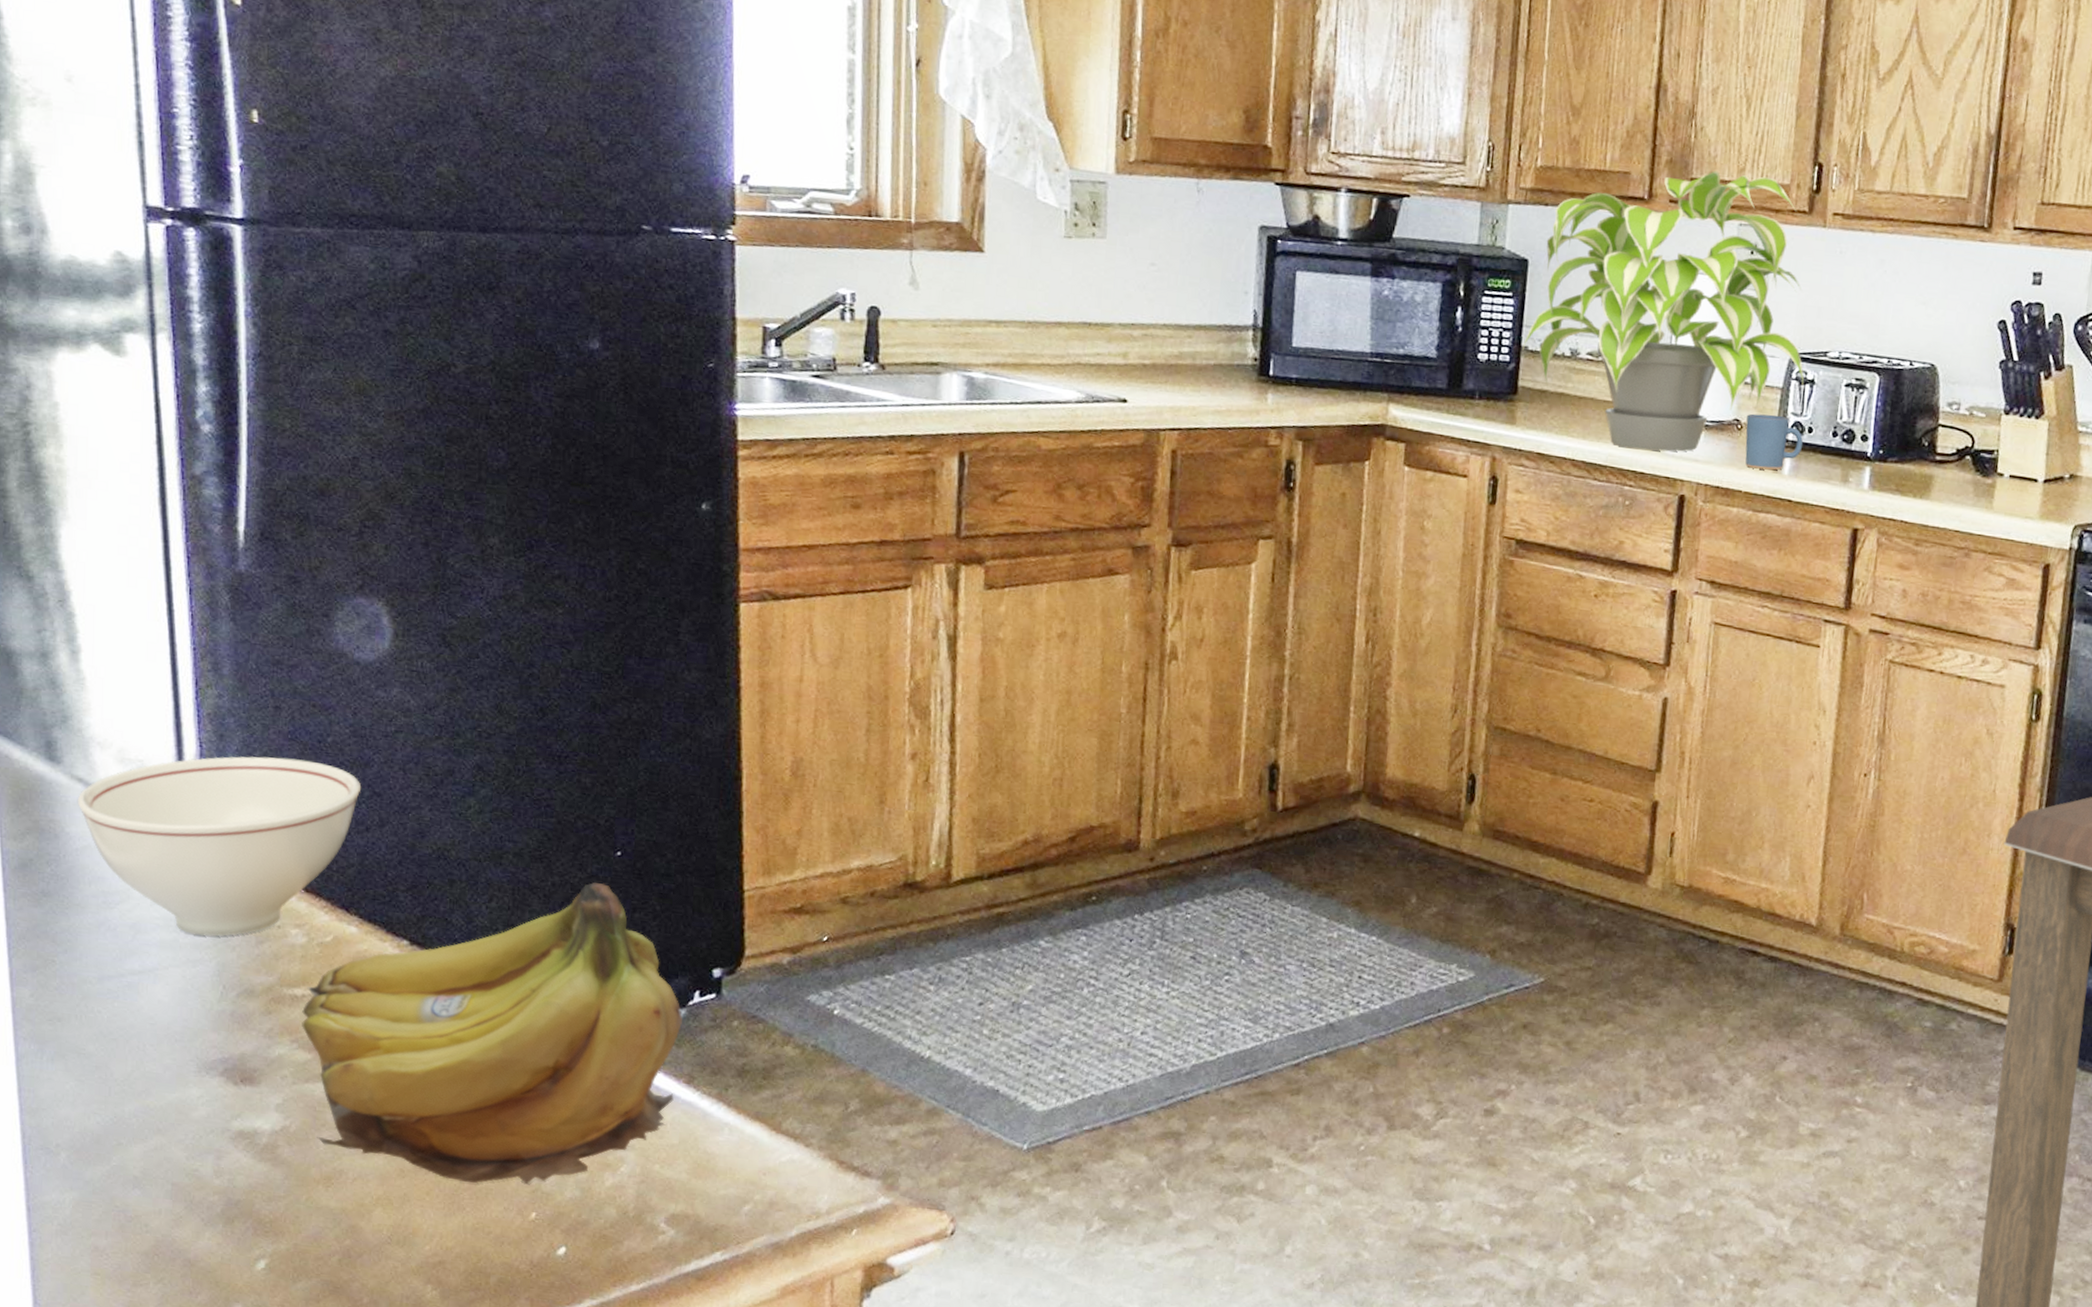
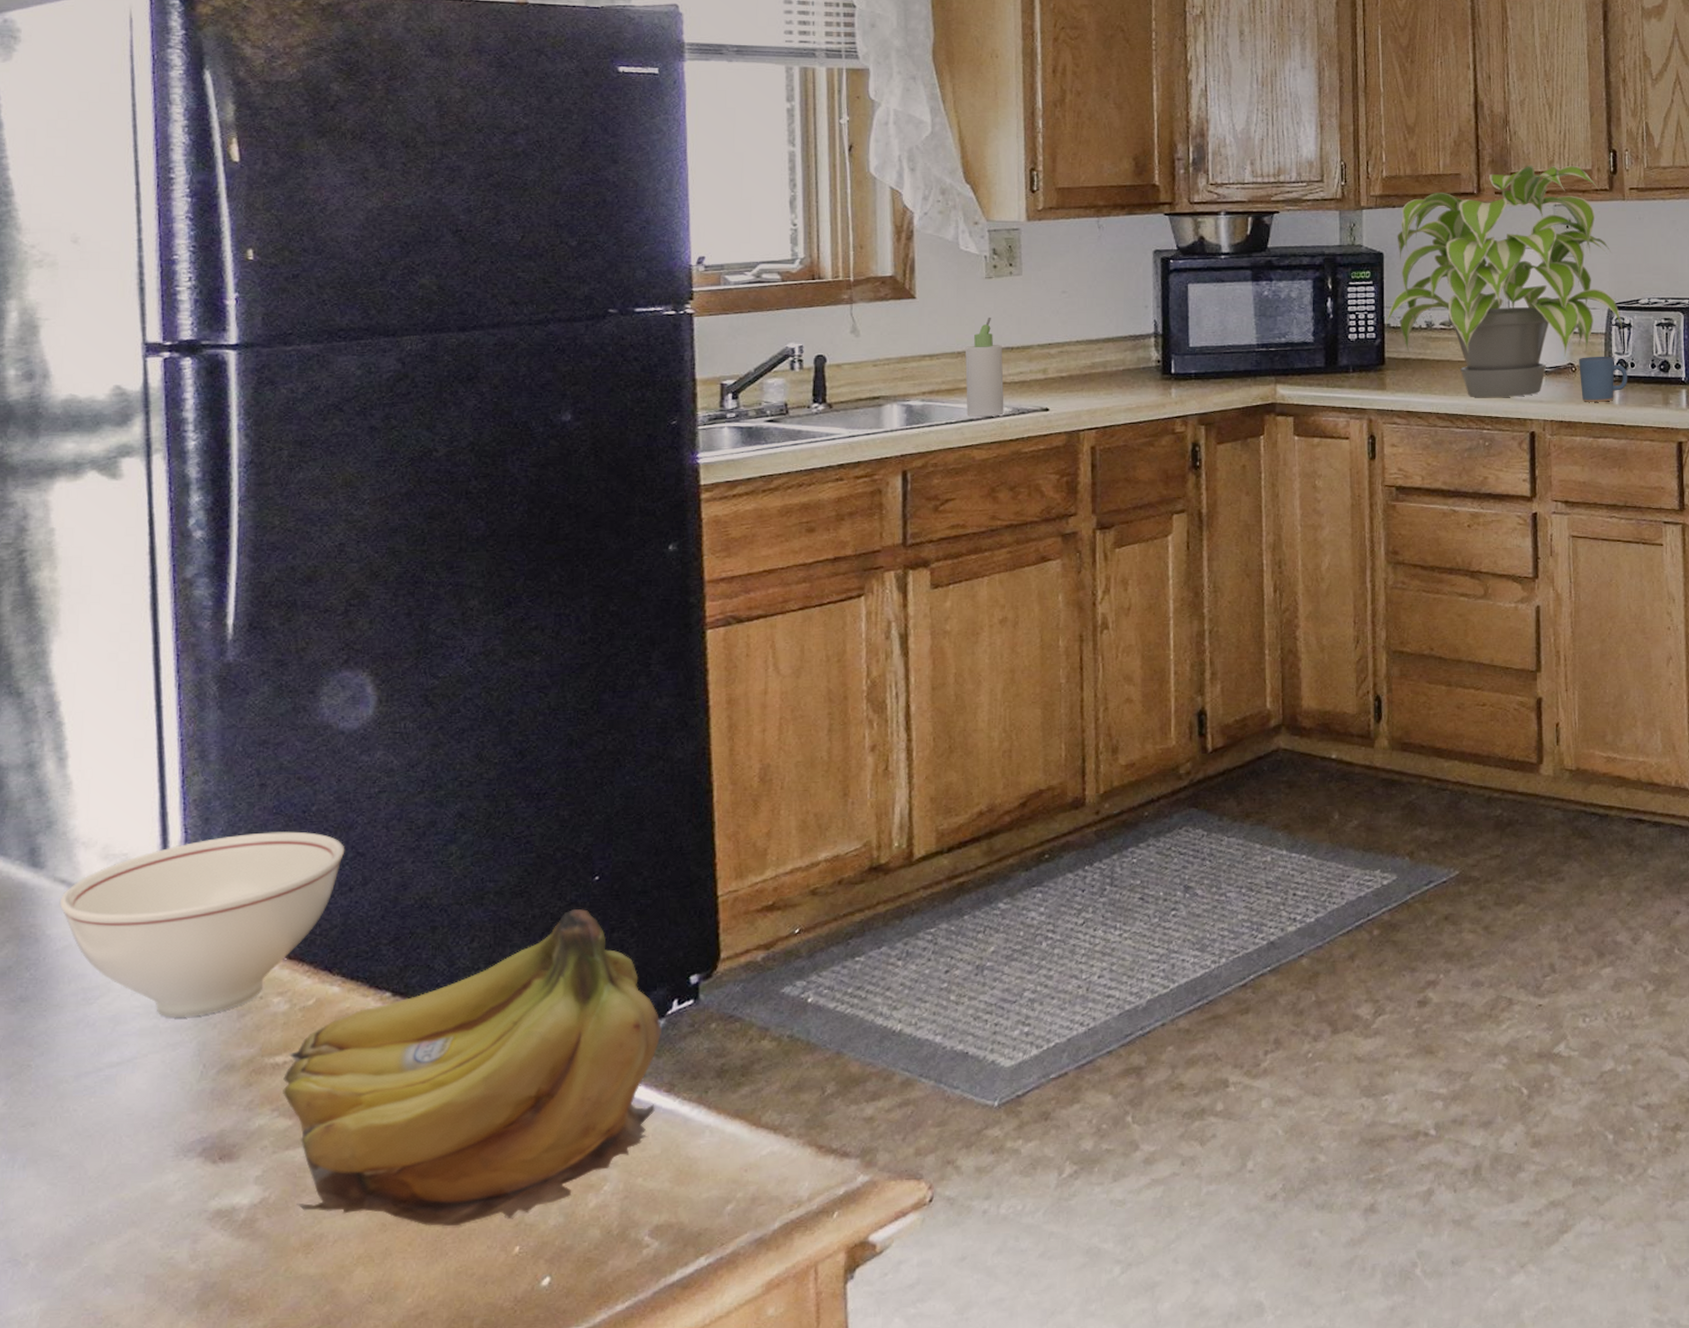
bottle: none [1034,283,1079,402] -> present [965,317,1004,418]

